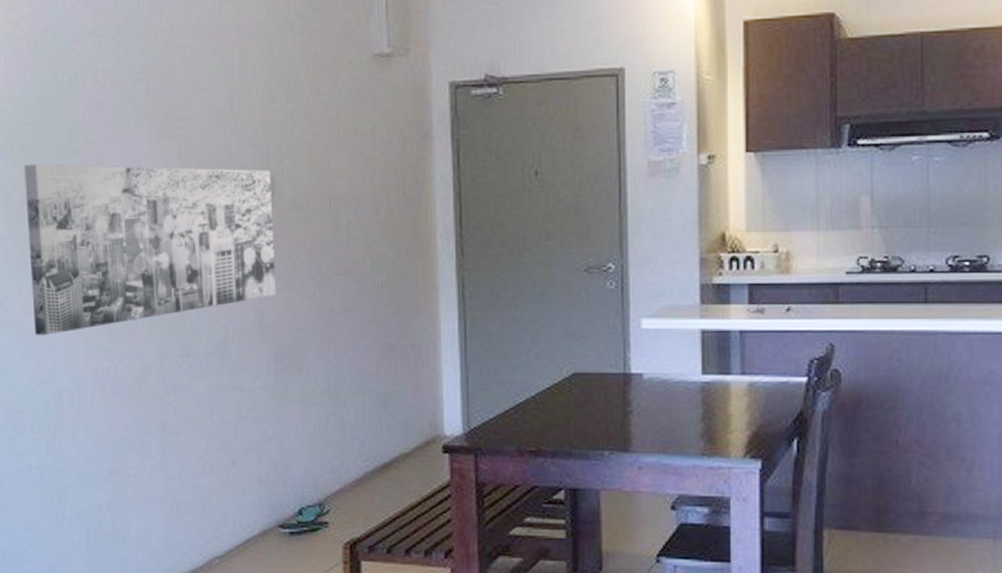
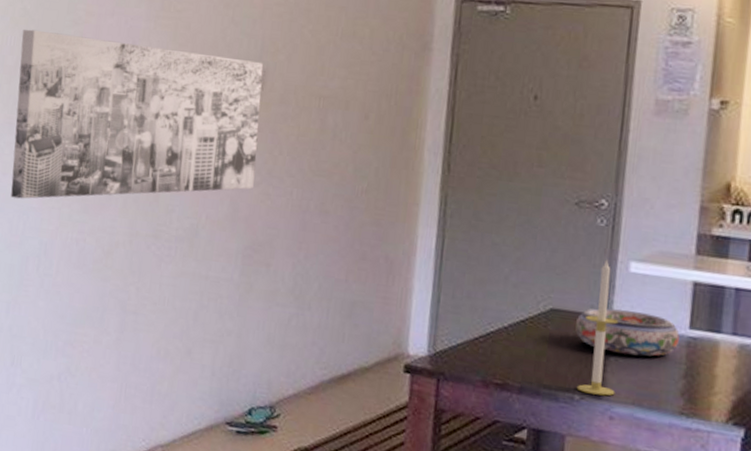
bowl: none [598,366,694,406] -> present [575,308,680,357]
candle: none [605,320,641,448] -> present [576,259,619,396]

